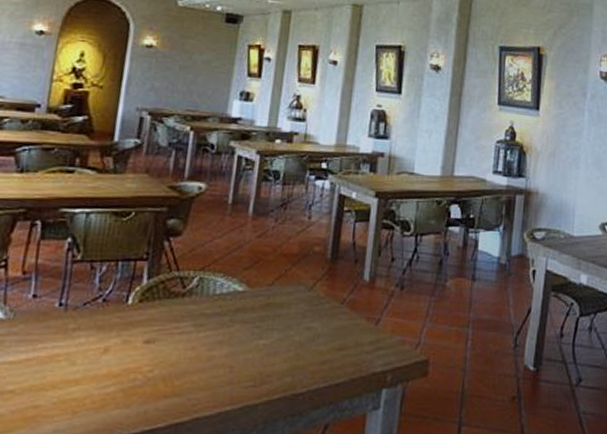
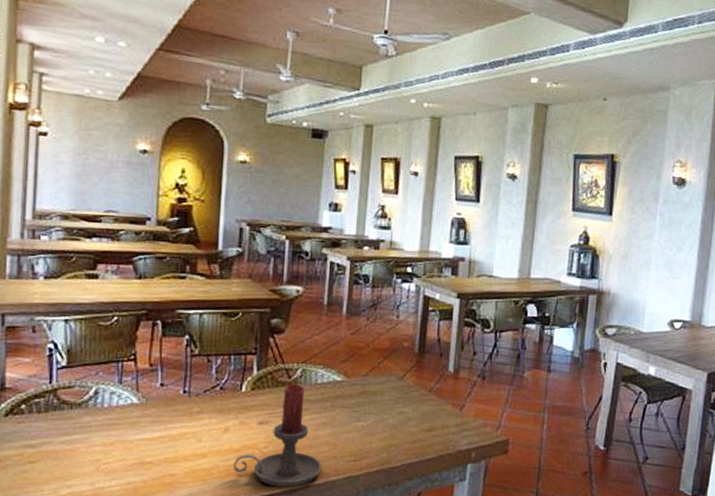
candle holder: none [110,293,215,420] -> present [233,383,322,487]

